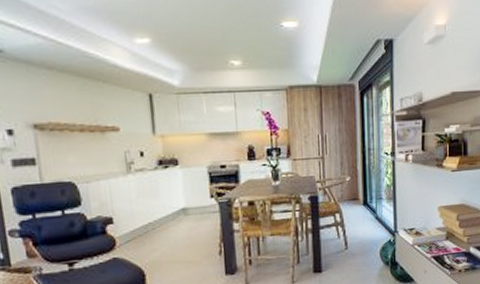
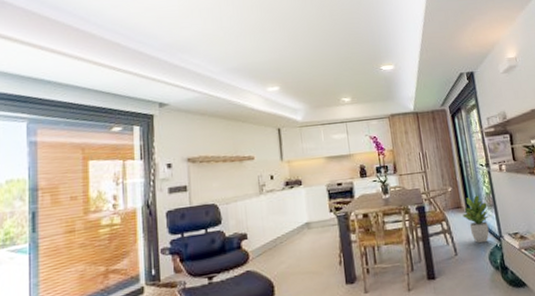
potted plant: none [358,186,390,238] -> present [462,195,493,244]

